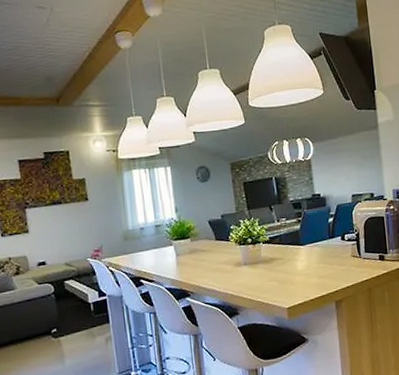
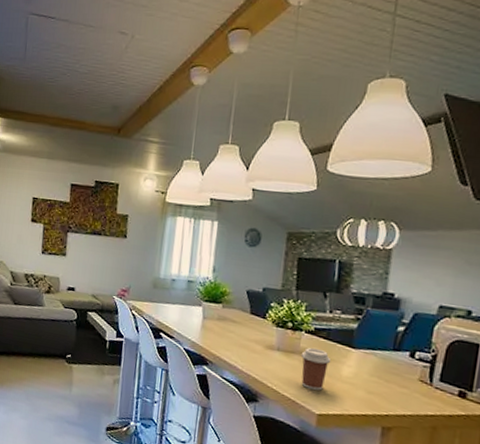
coffee cup: none [263,254,288,289] -> present [300,347,331,391]

